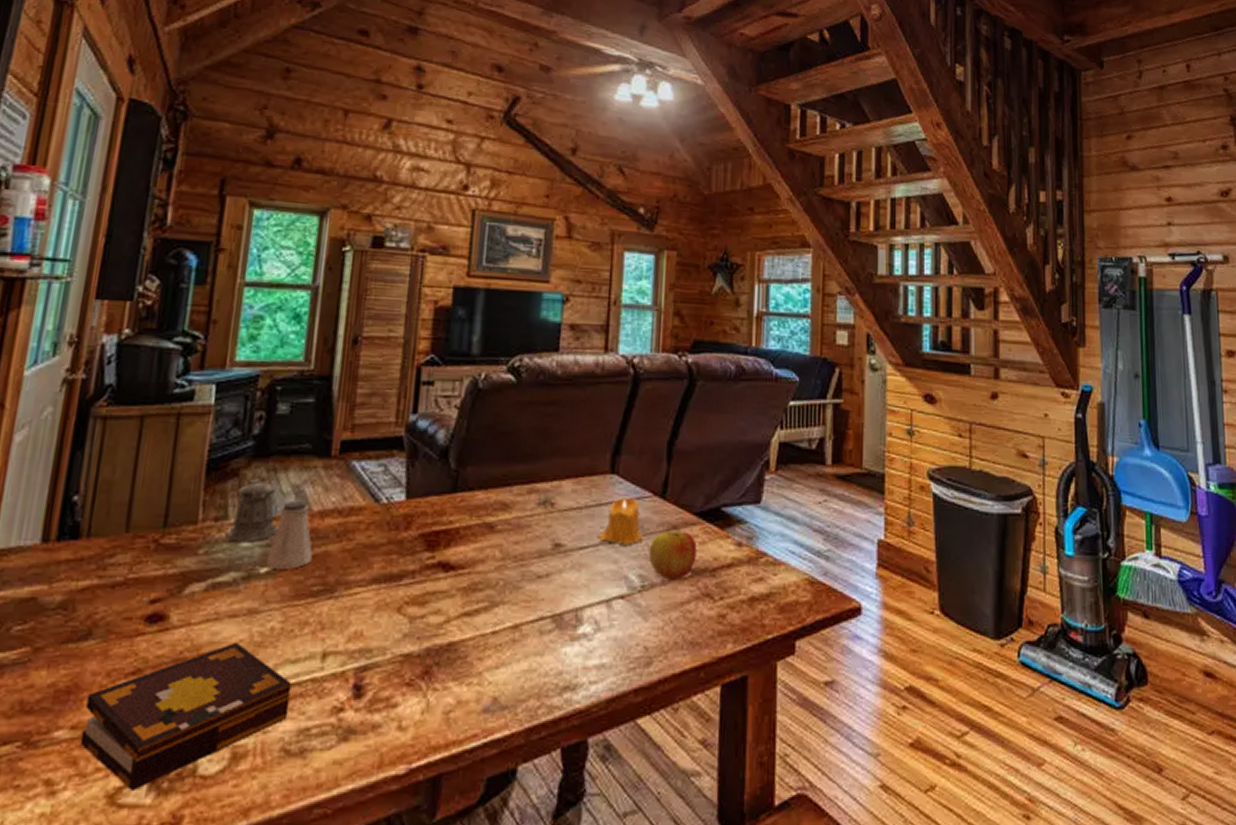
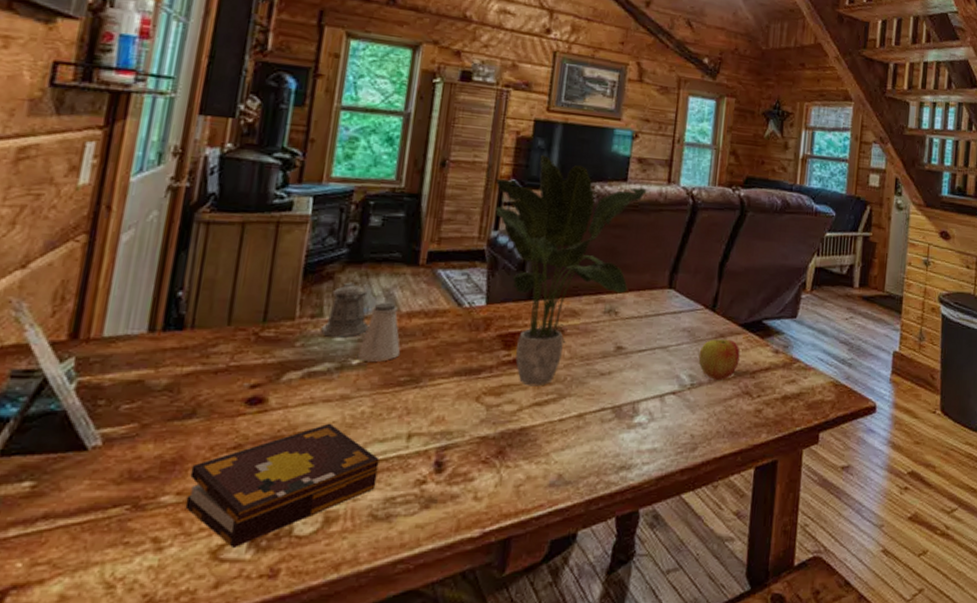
potted plant: none [412,325,582,593] -> present [494,154,647,386]
candle: present [596,496,644,545] -> none [654,308,695,350]

